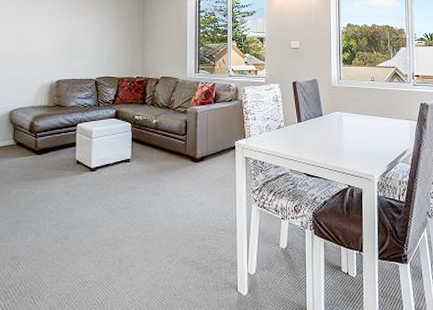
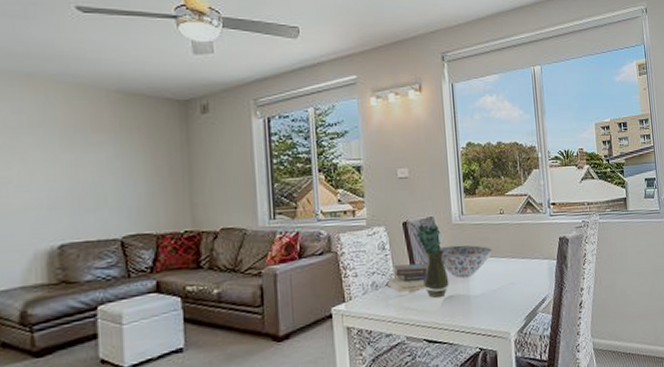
books: none [278,114,311,135] -> present [387,263,428,292]
vase: none [303,81,326,143] -> present [416,220,449,299]
bowl: none [320,103,363,129] -> present [439,245,493,279]

